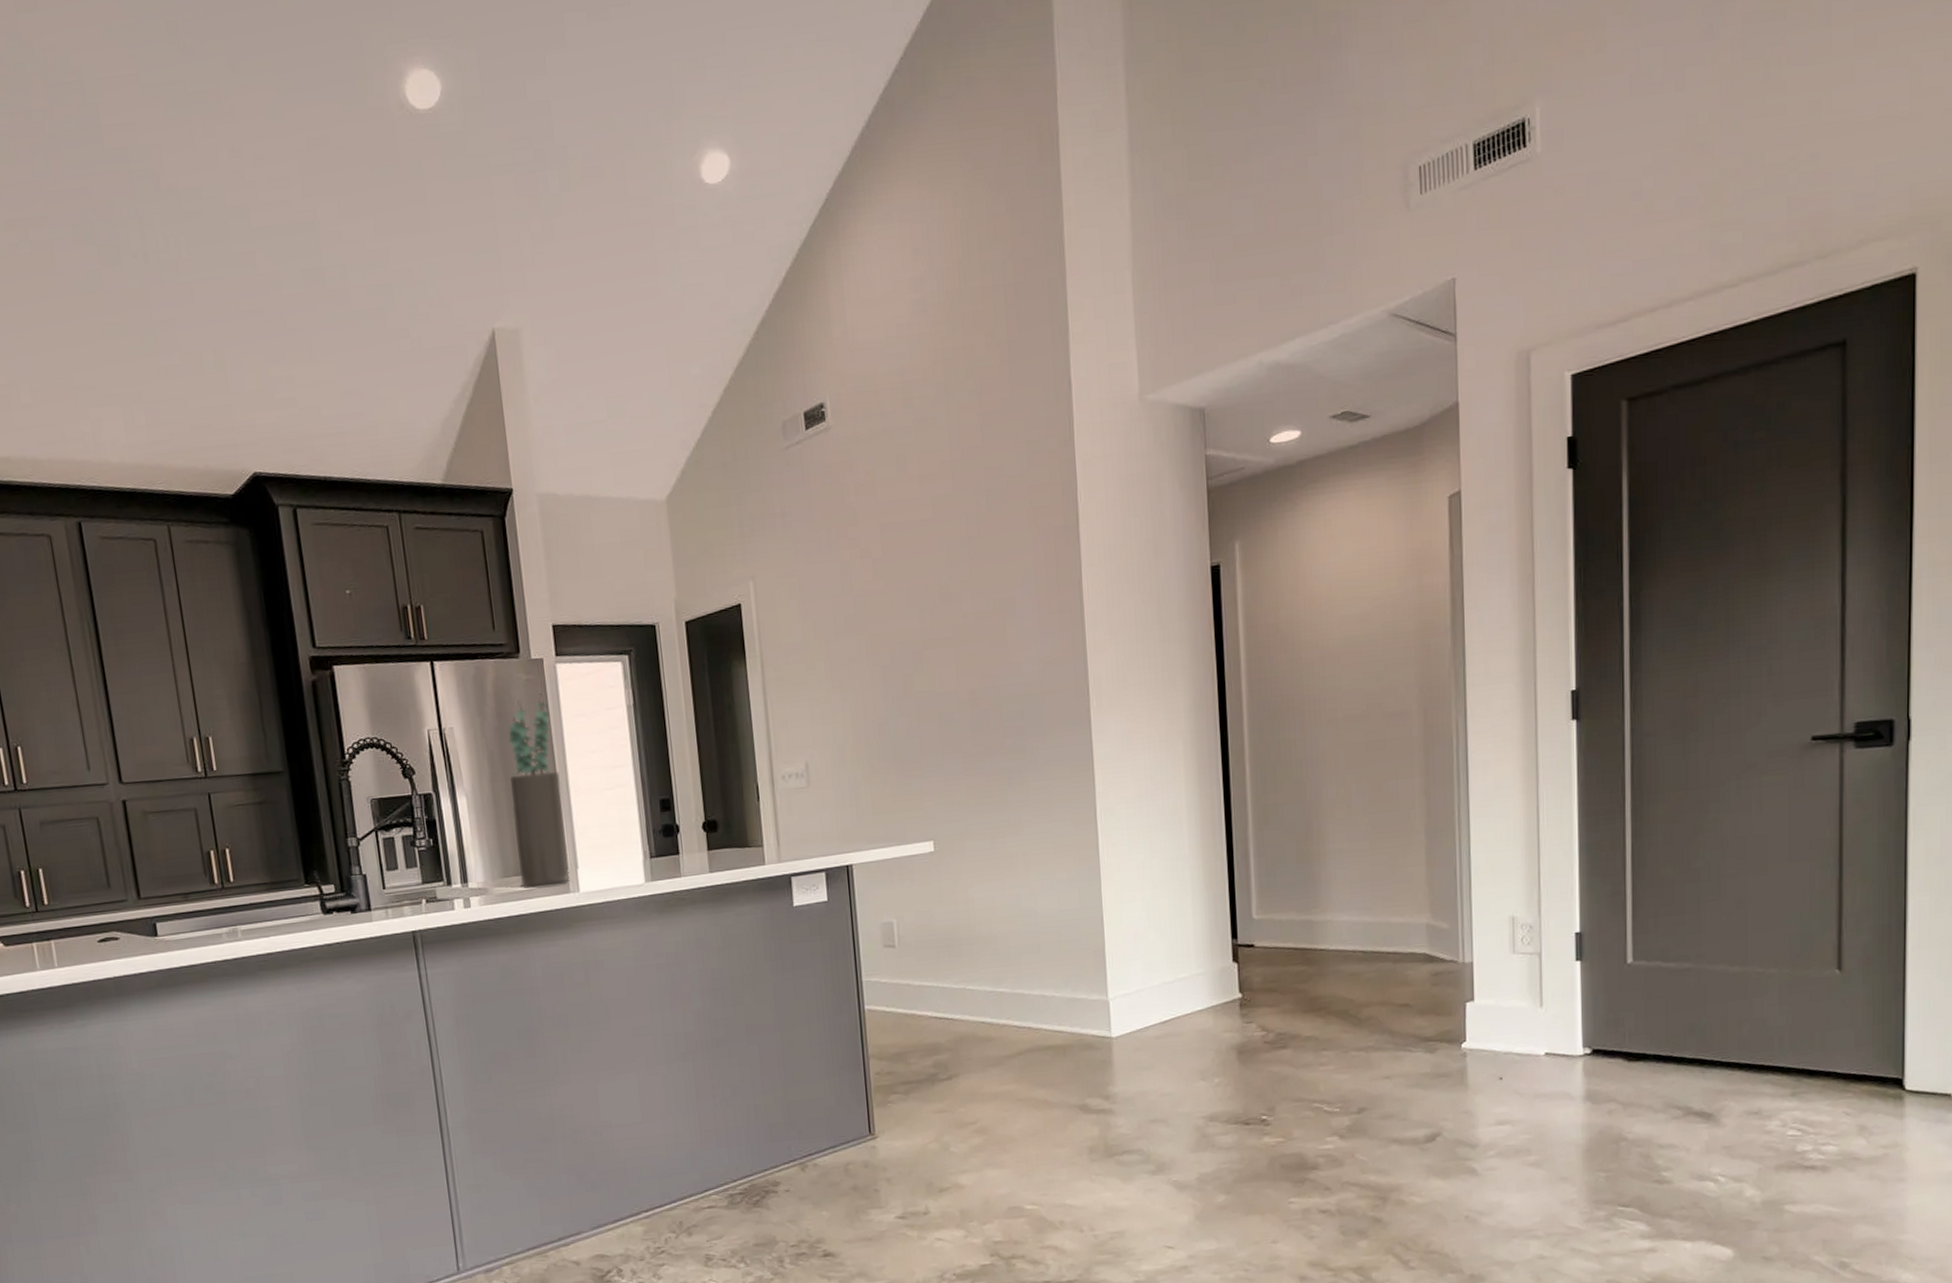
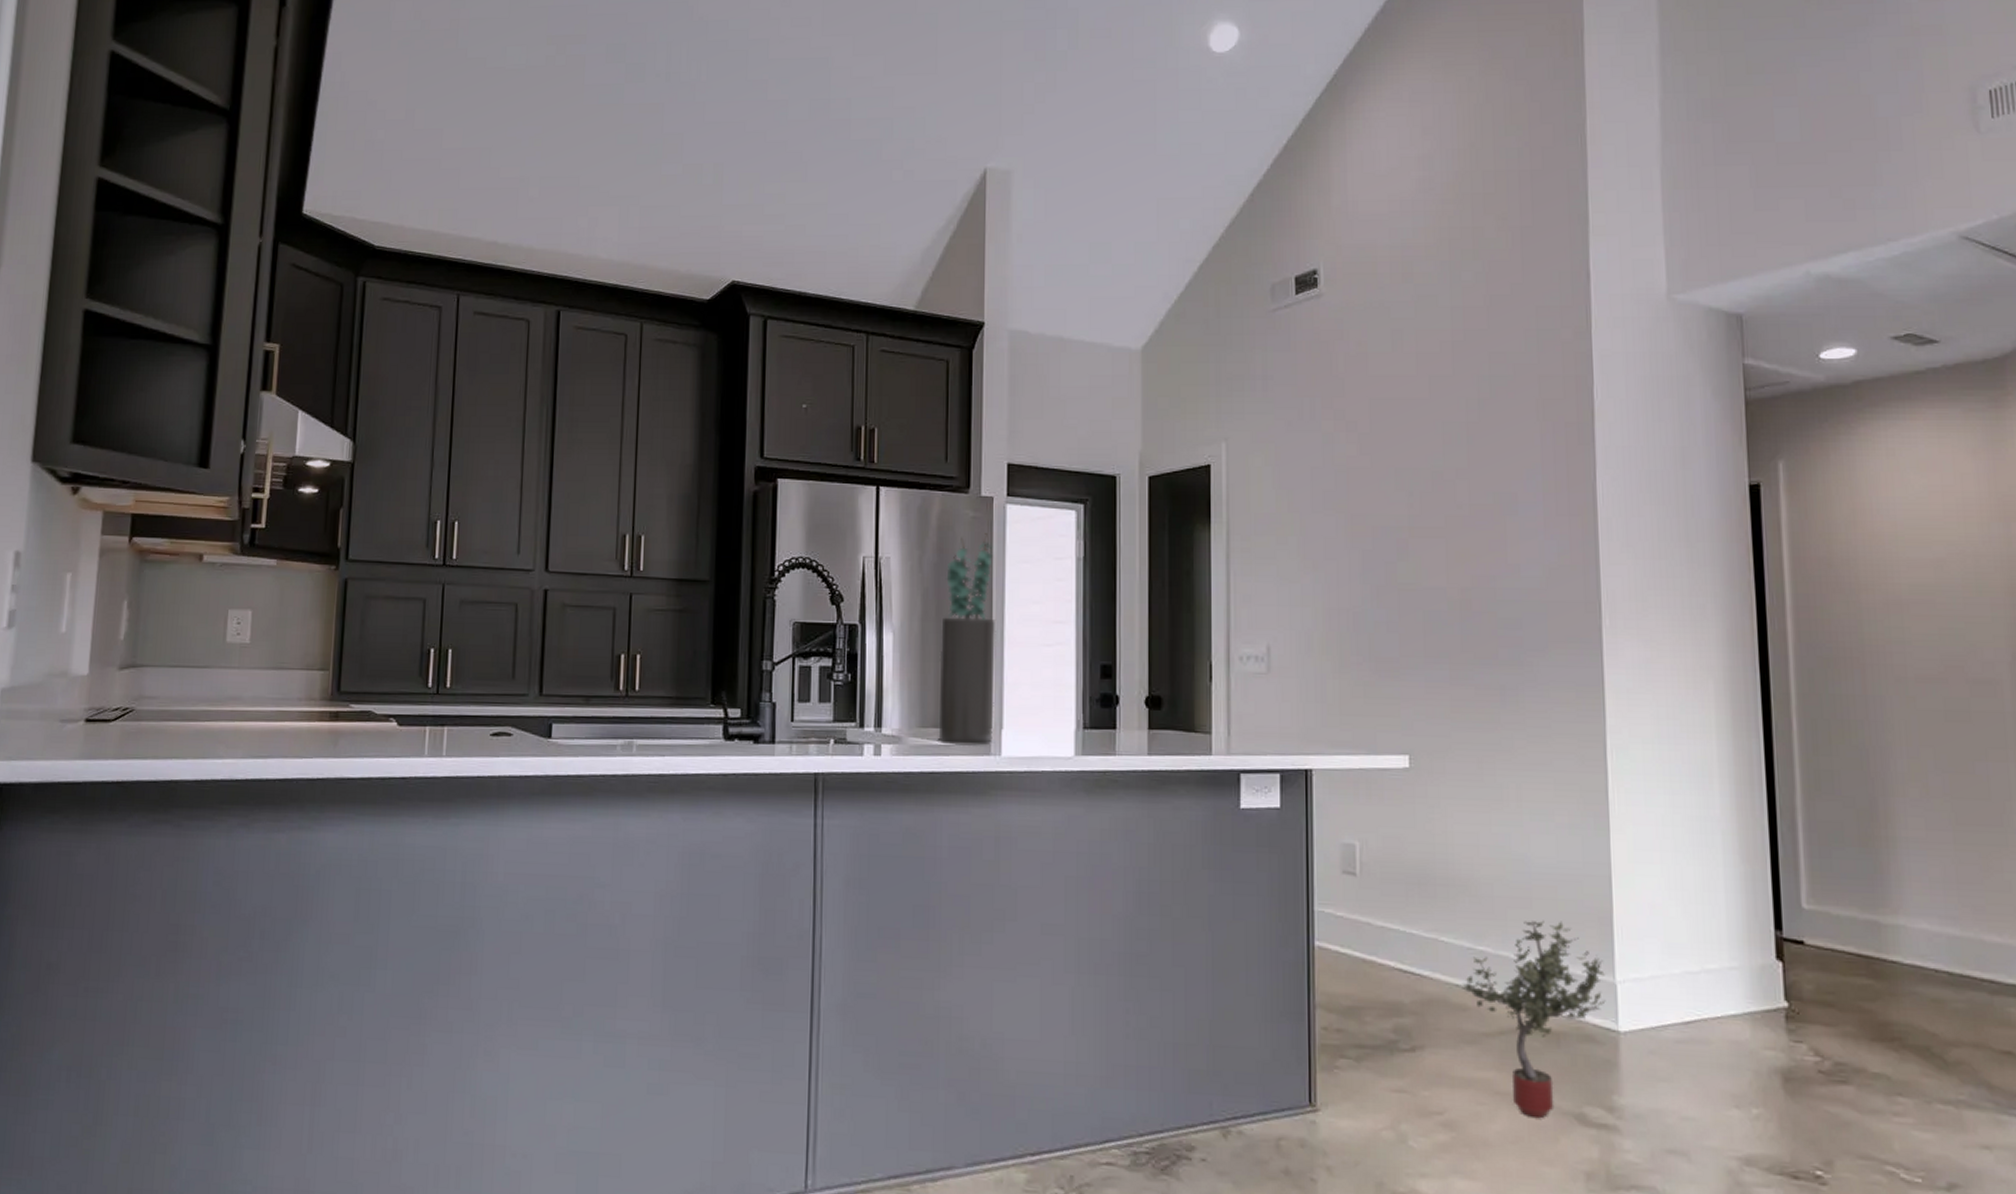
potted tree: none [986,958,1101,1114] -> present [1461,920,1606,1118]

